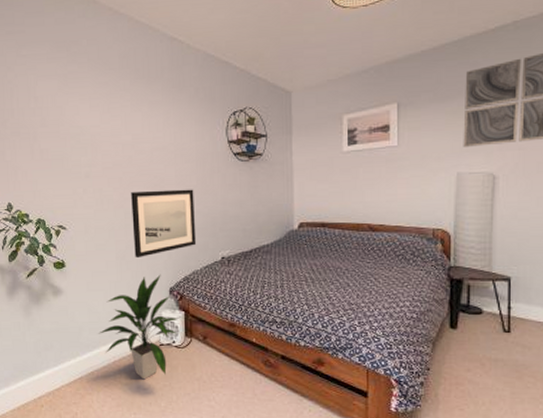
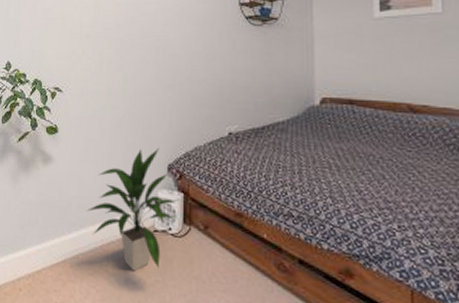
wall art: present [131,189,197,259] -> none [131,54,201,128]

